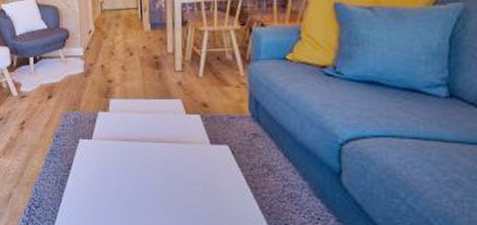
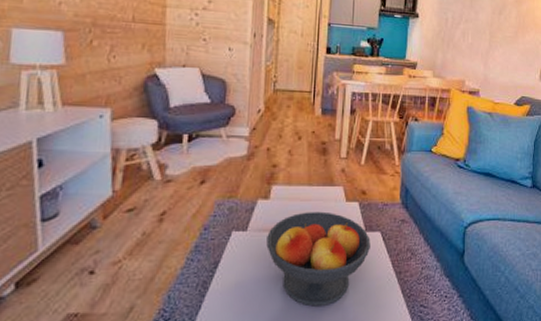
fruit bowl: none [110,123,218,212] -> present [266,211,371,307]

